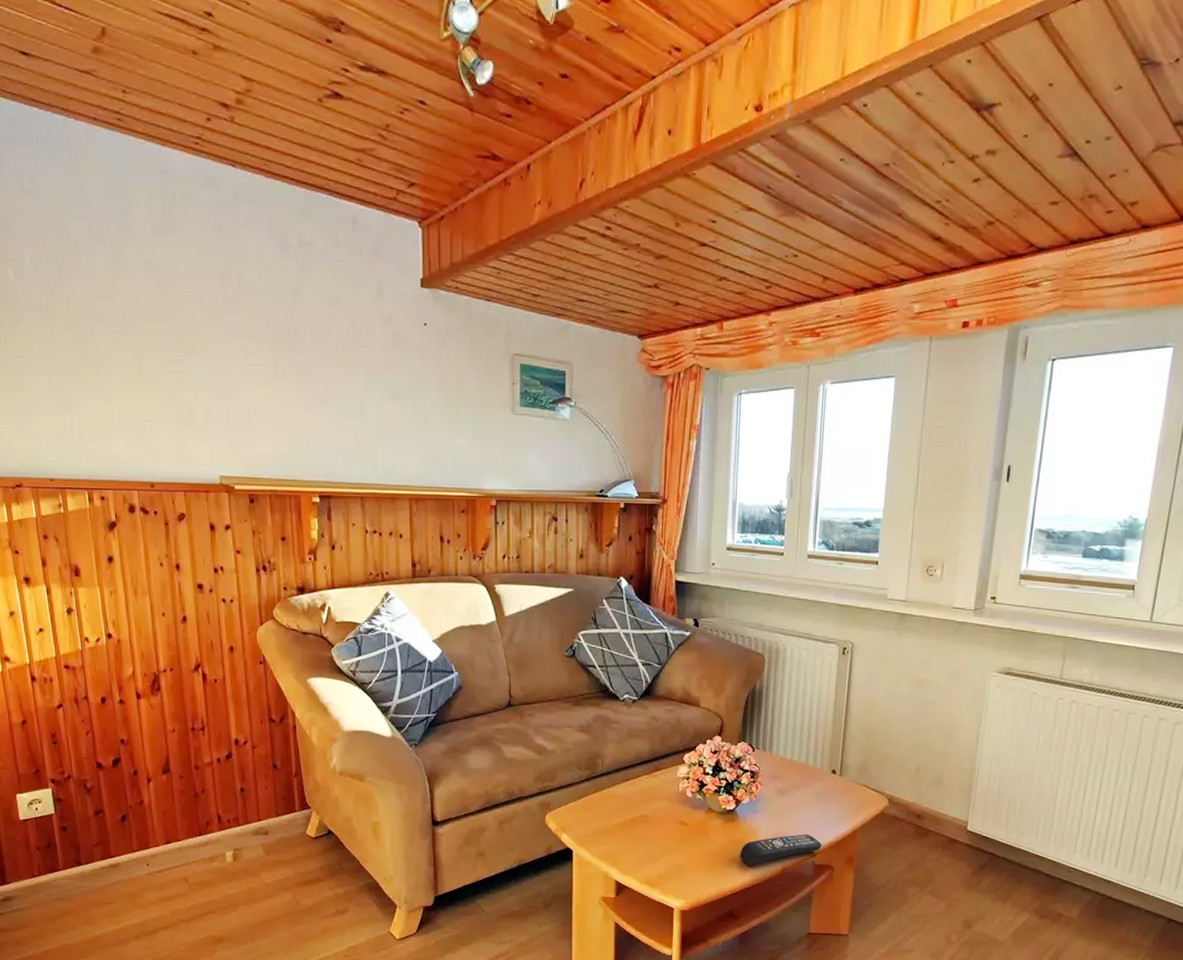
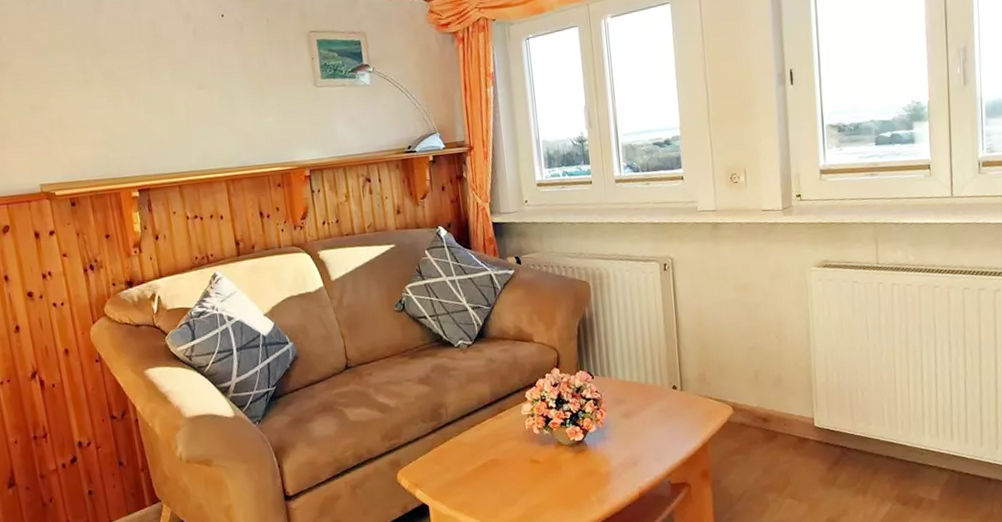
remote control: present [740,834,822,866] -> none [595,454,675,496]

